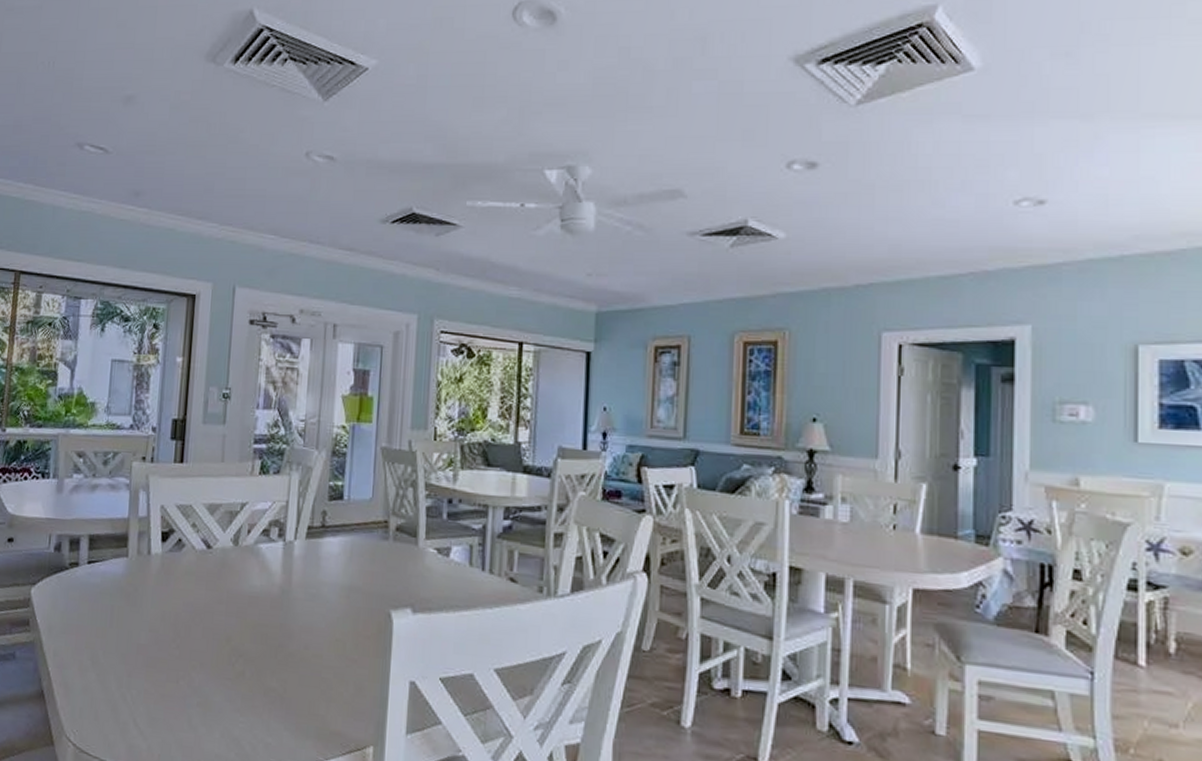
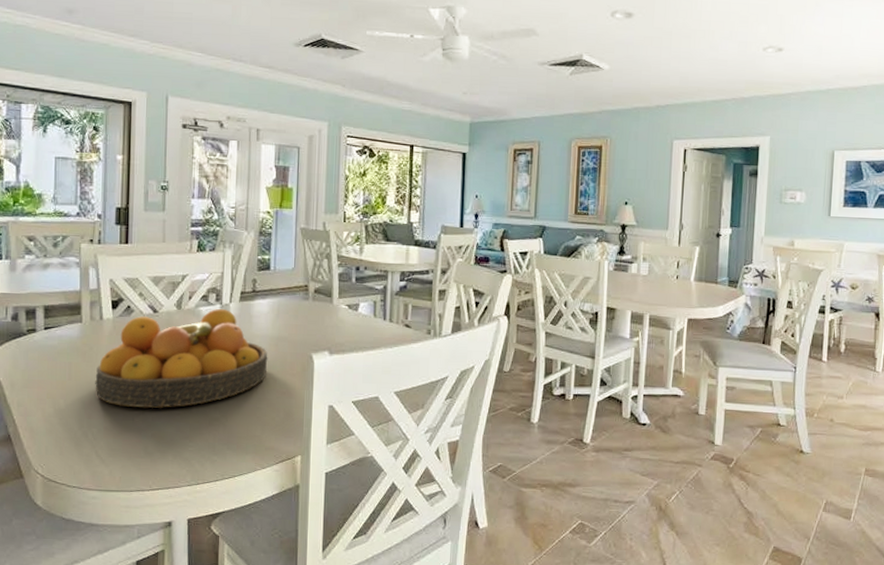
fruit bowl: none [137,546,337,670] -> present [95,308,268,409]

